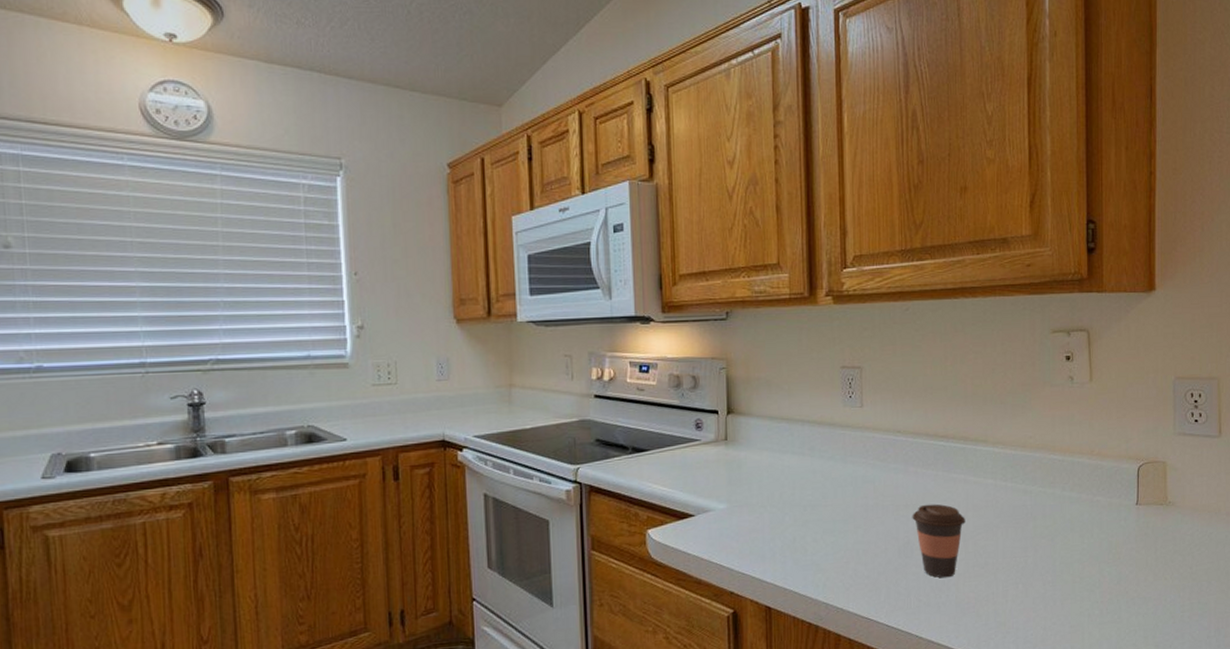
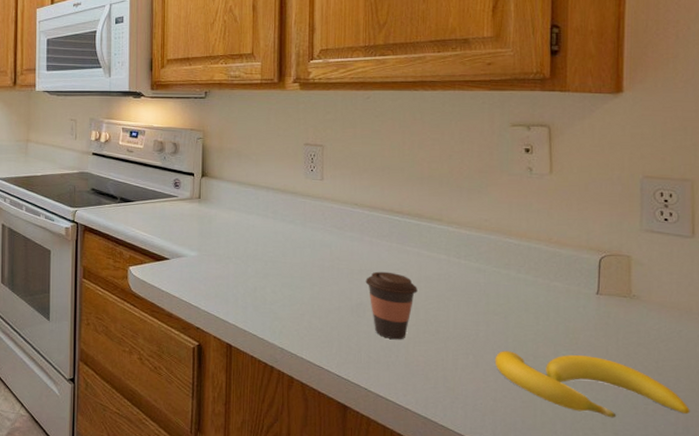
banana: none [1043,569,1220,631] -> present [495,351,690,418]

